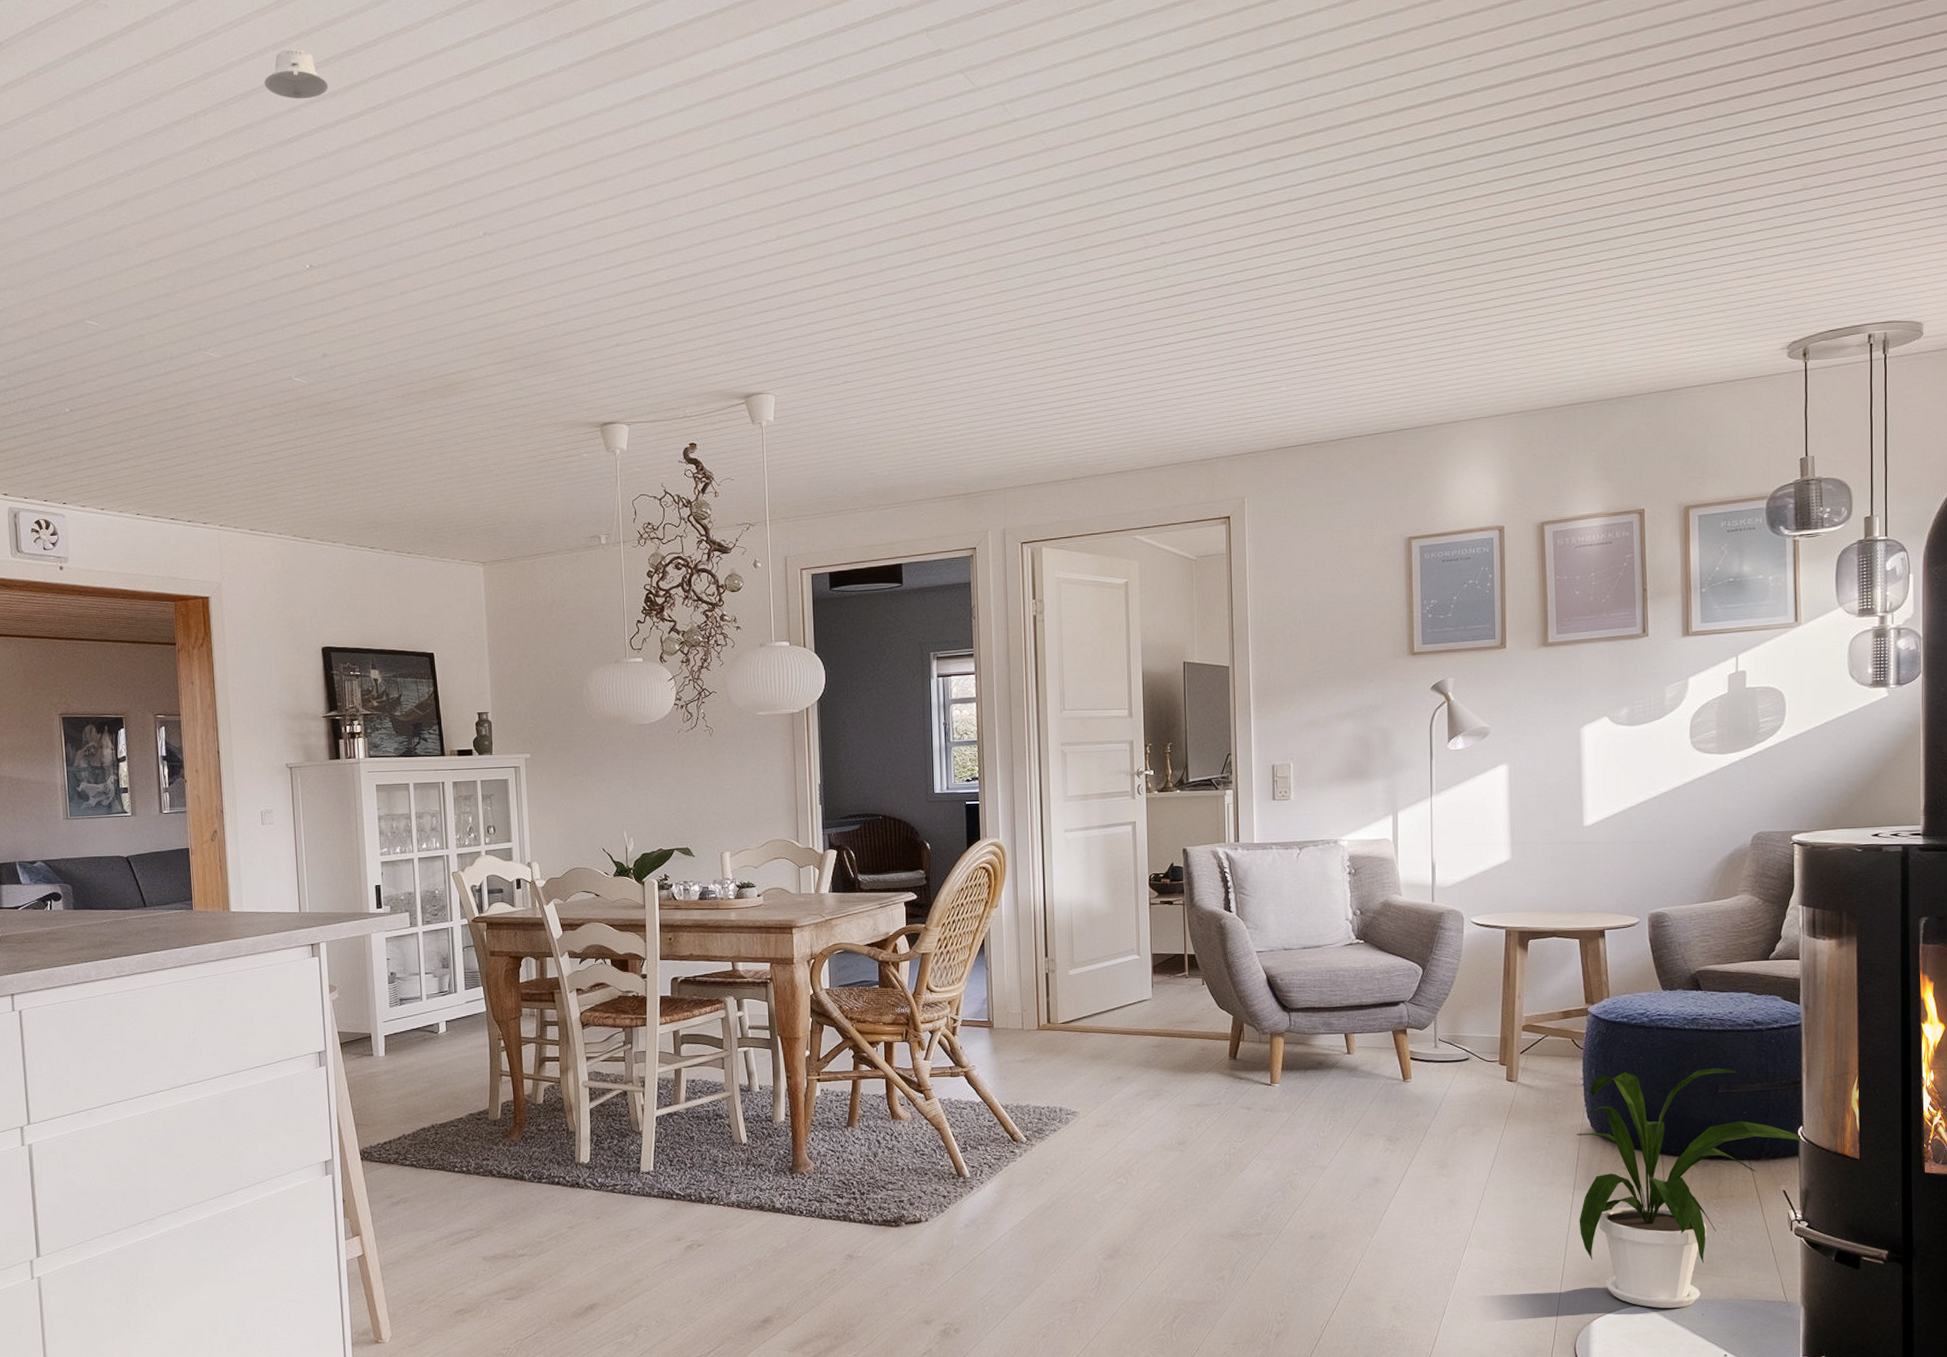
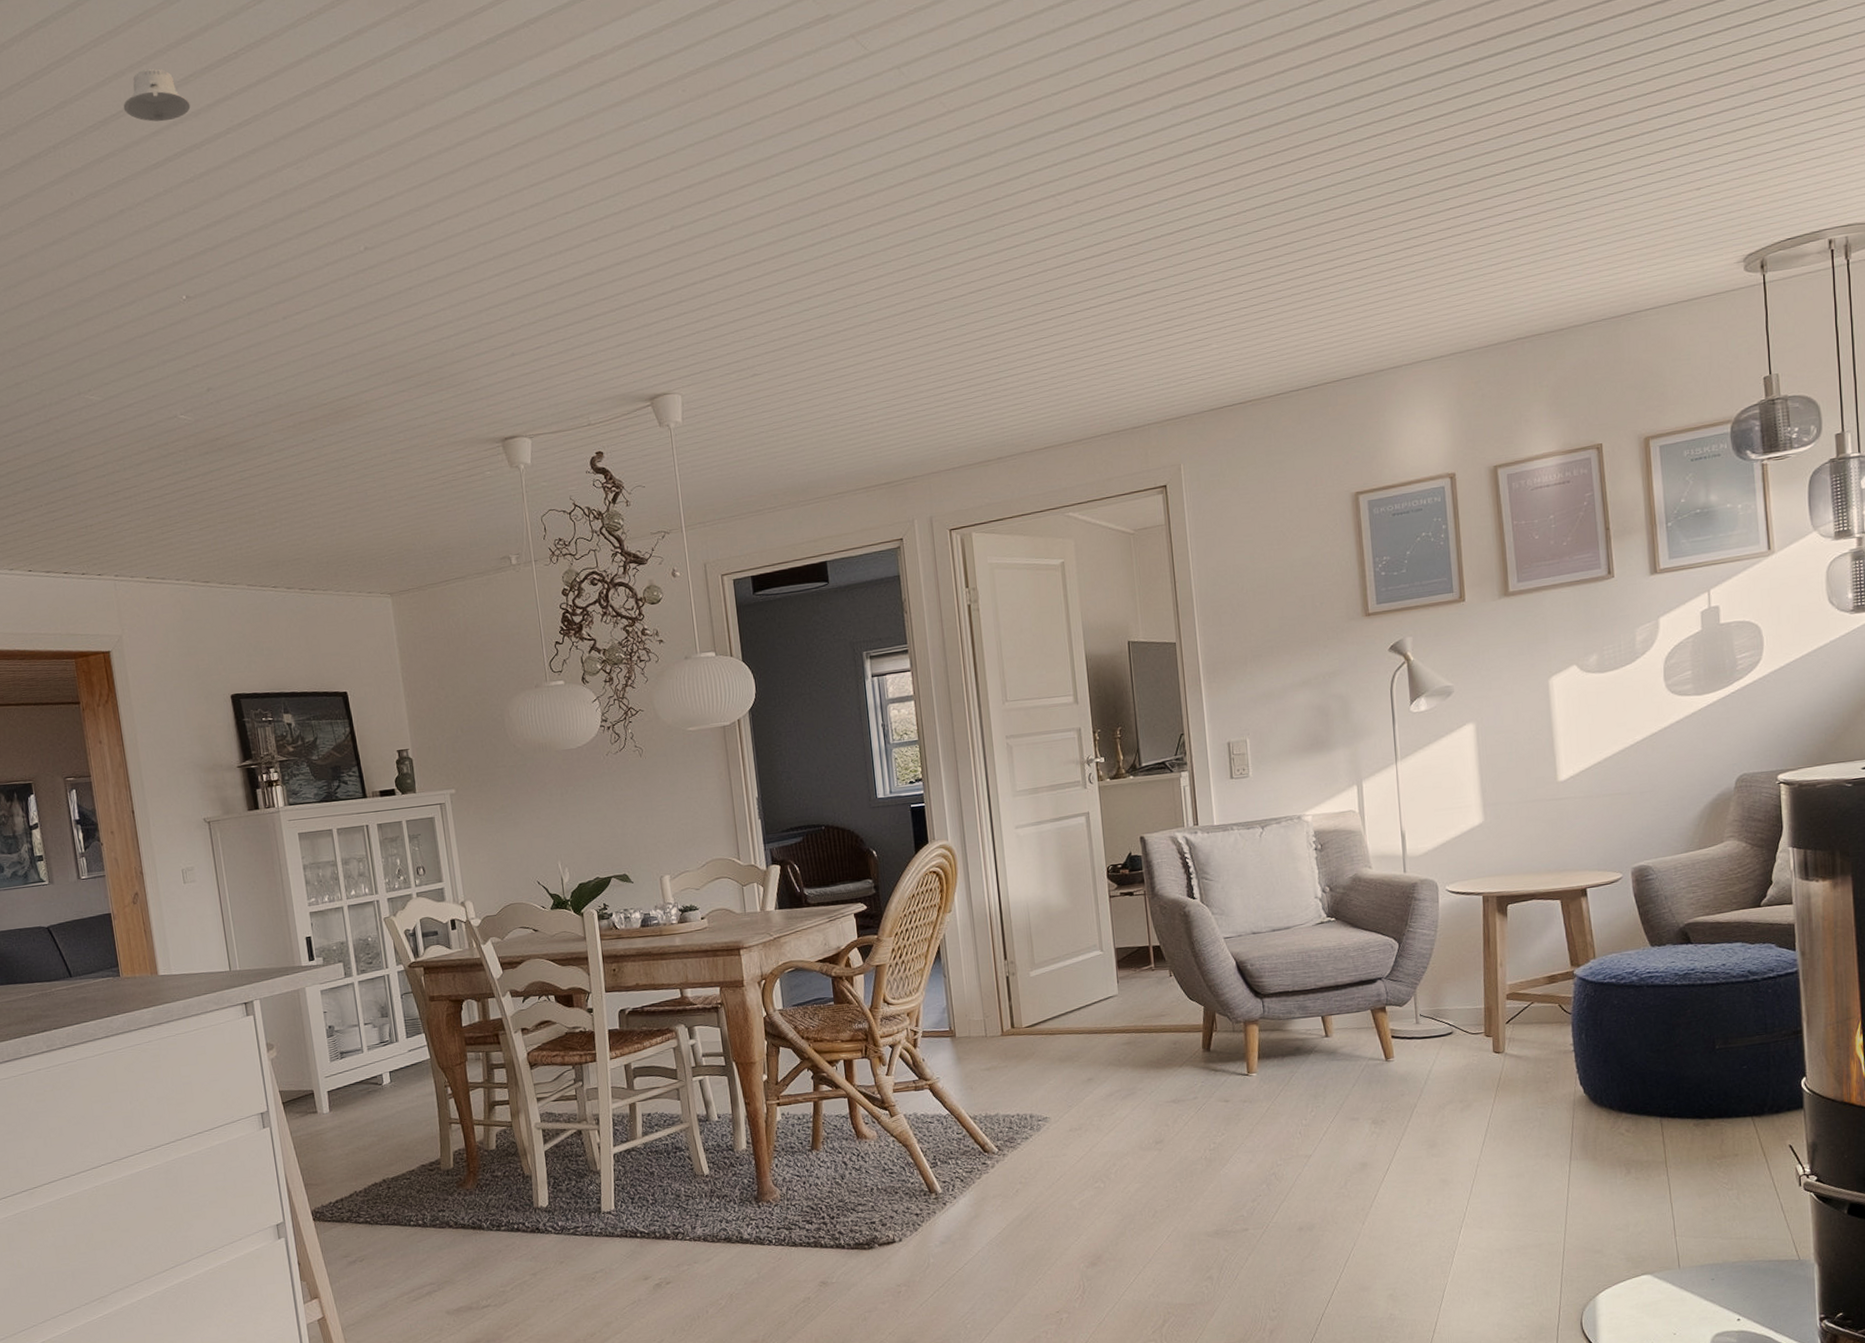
house plant: present [1576,1068,1803,1309] -> none [1569,1023,1807,1276]

